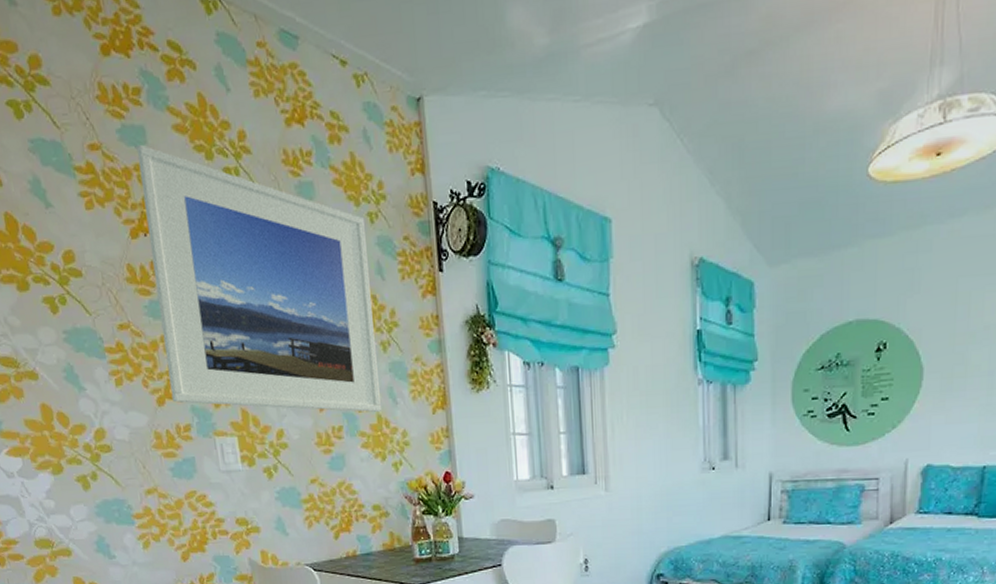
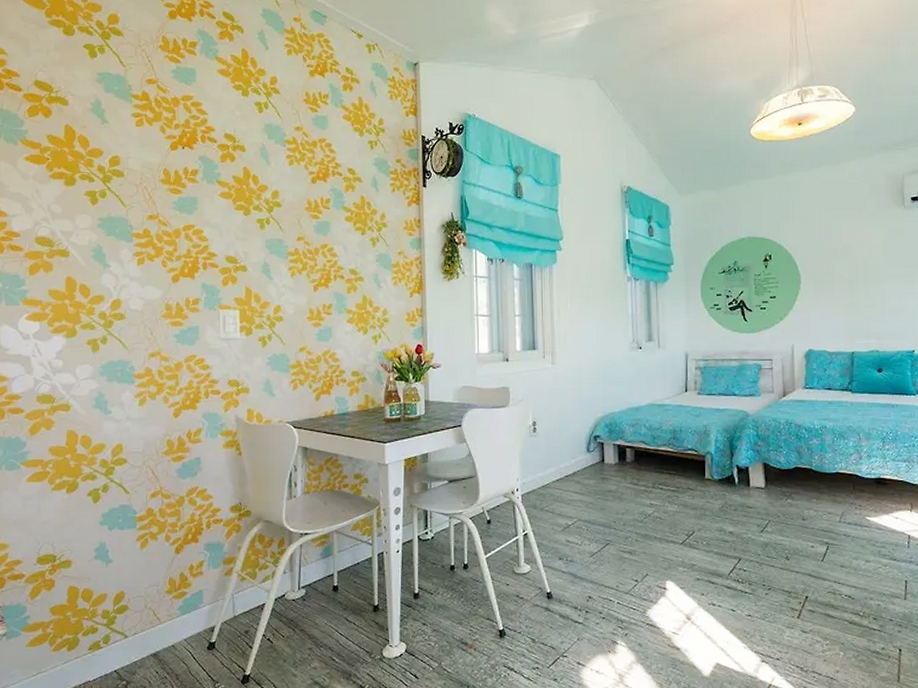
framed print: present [136,144,381,412] -> none [186,82,367,294]

